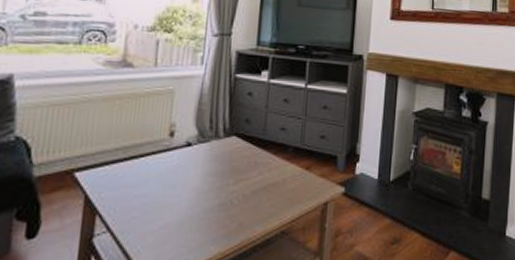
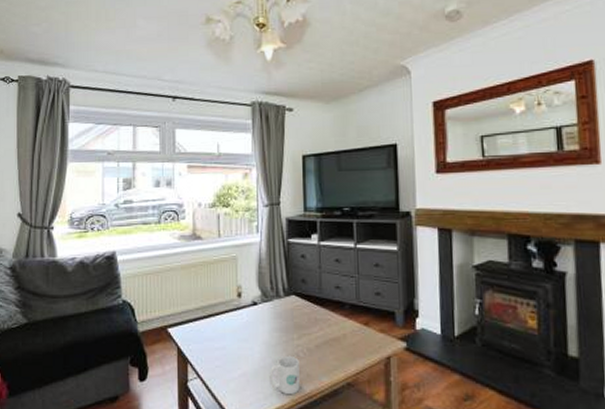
mug: none [195,203,232,248] -> present [269,355,300,395]

